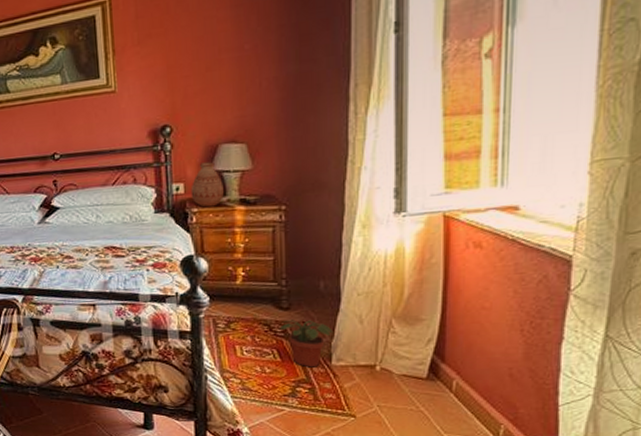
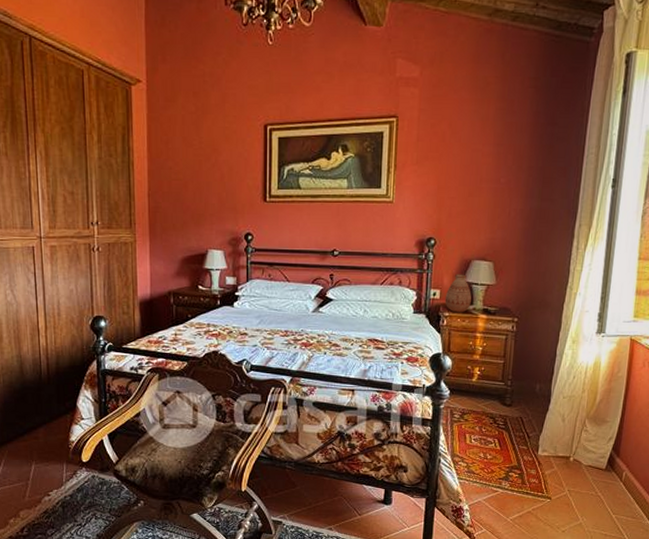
potted plant: present [279,319,333,368] -> none [501,415,542,456]

